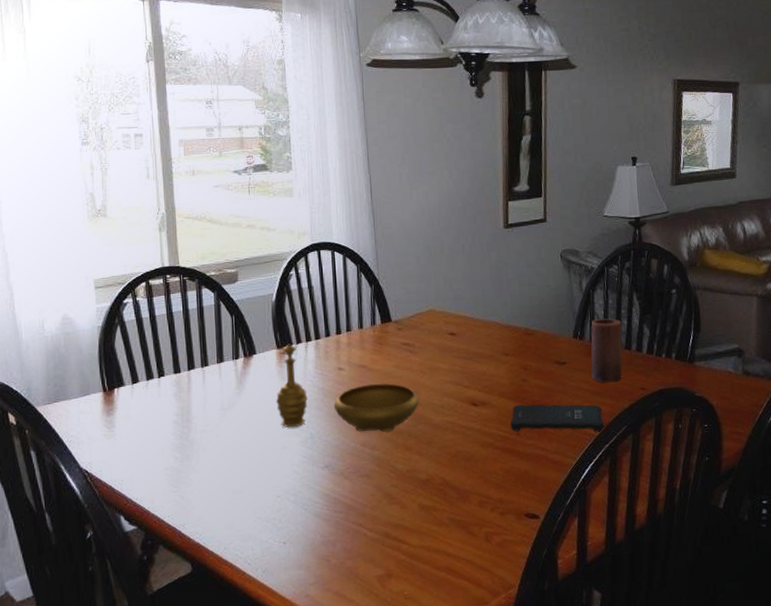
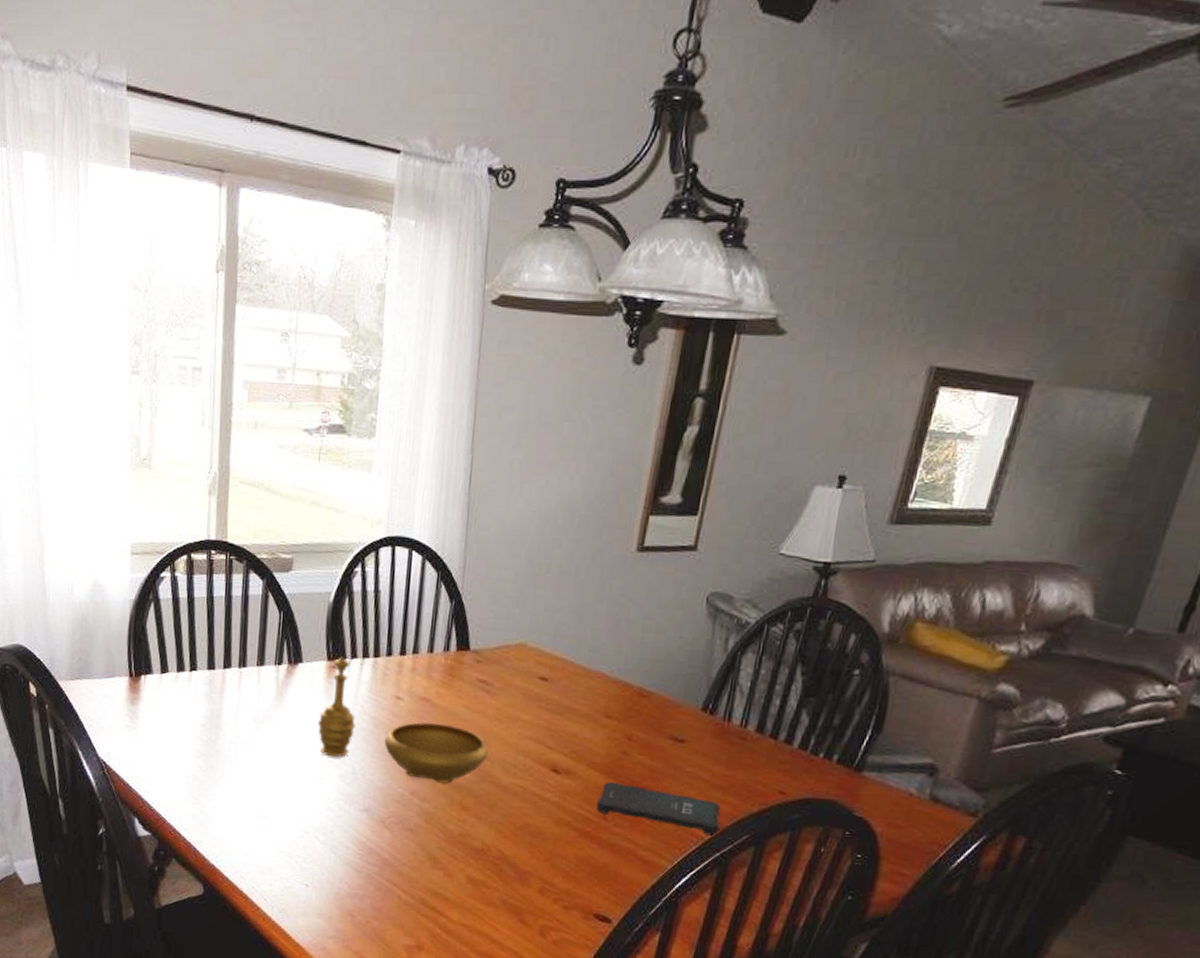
candle: present [591,318,623,383] -> none [715,691,773,778]

